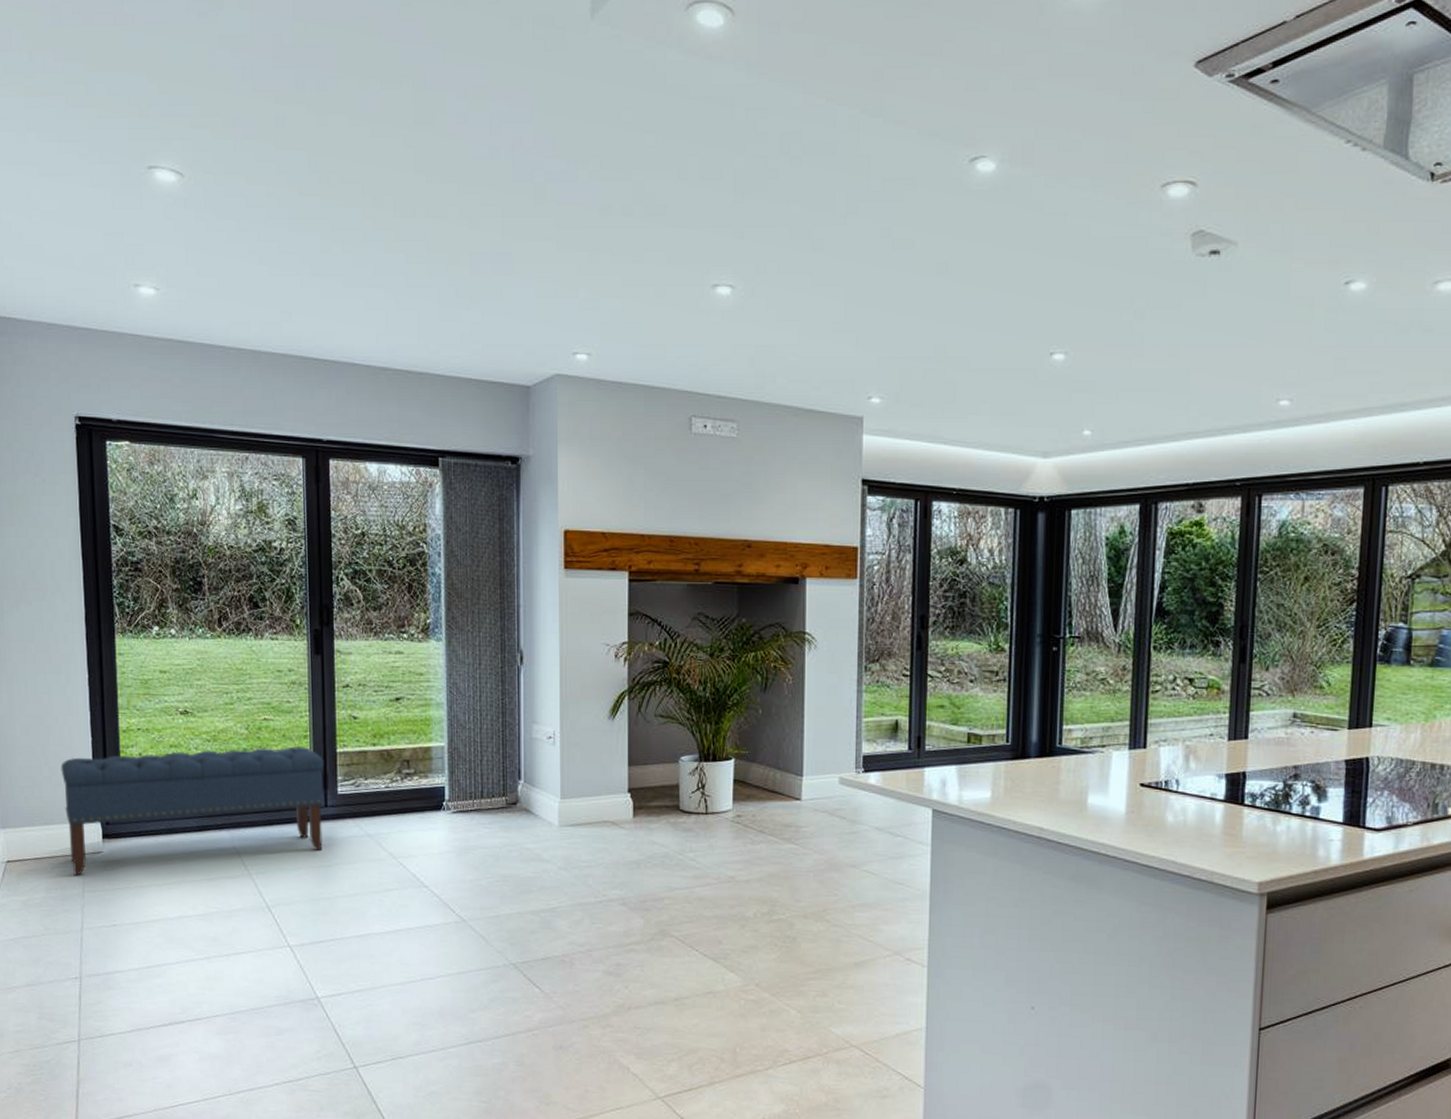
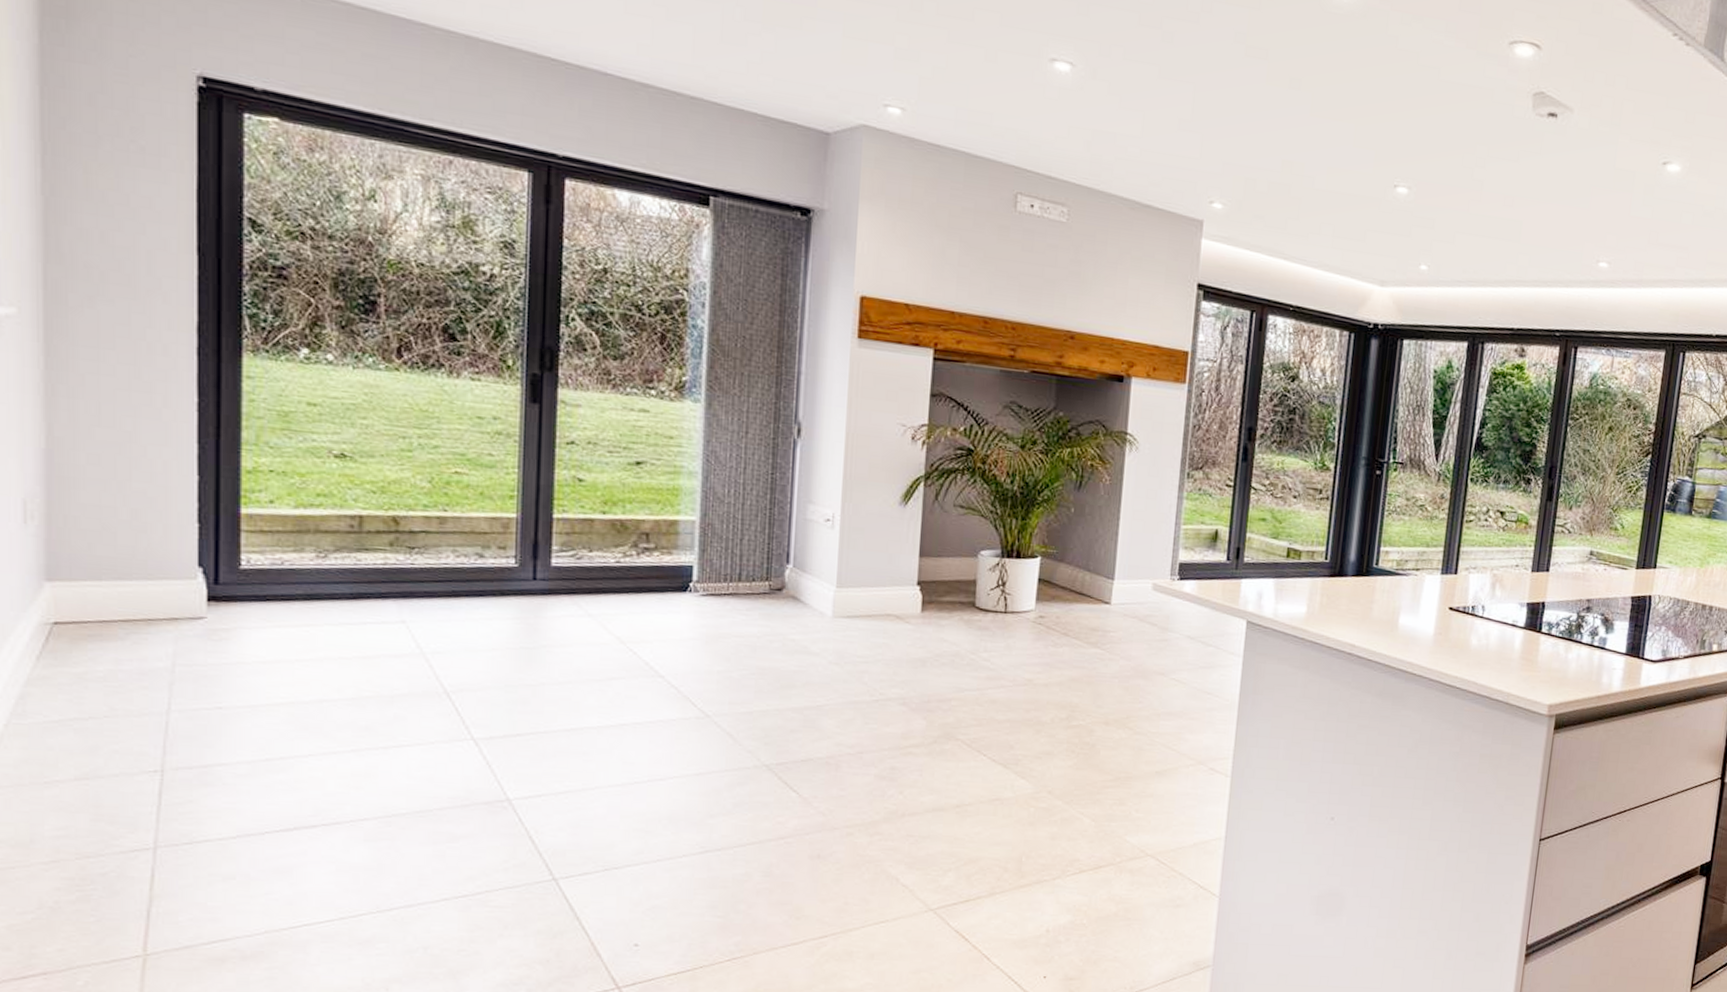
bench: present [60,745,324,876] -> none [147,498,535,645]

